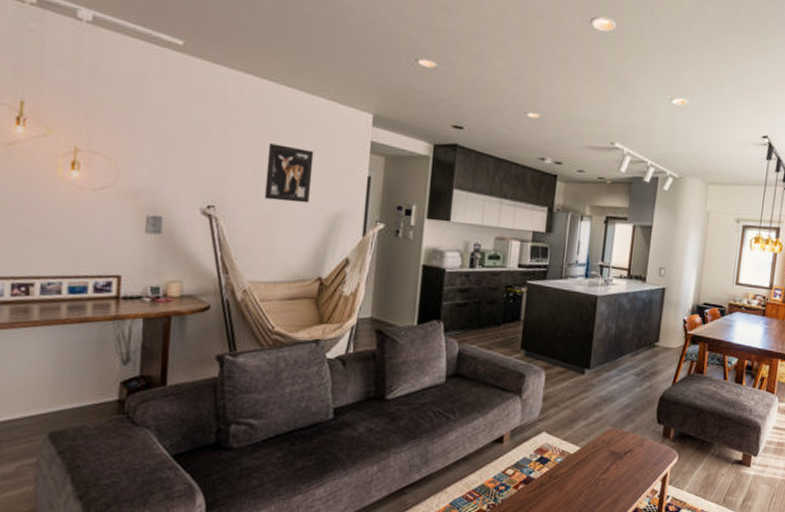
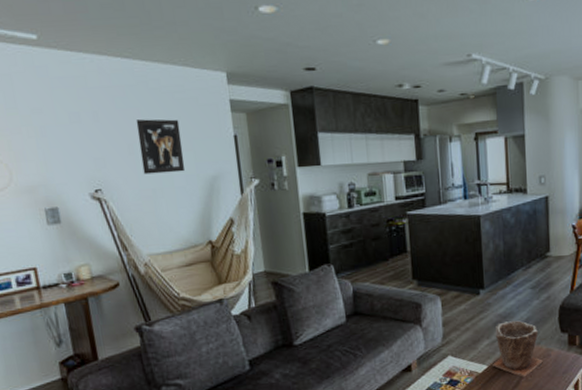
plant pot: none [585,405,636,464] -> present [493,320,543,377]

